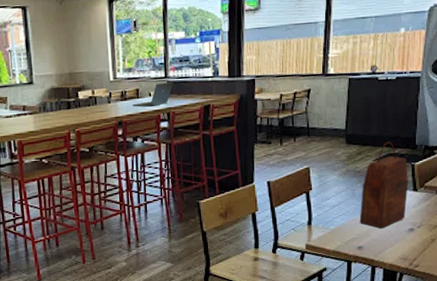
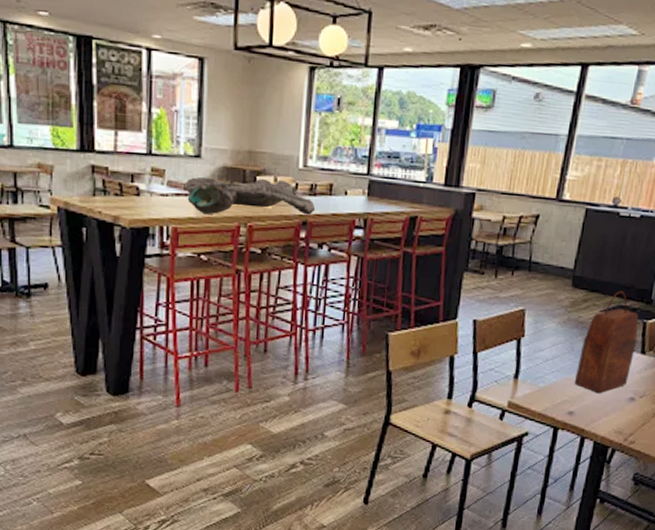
jacket: none [22,92,128,128] -> present [183,176,316,215]
laptop: present [133,81,173,107] -> none [323,180,377,208]

